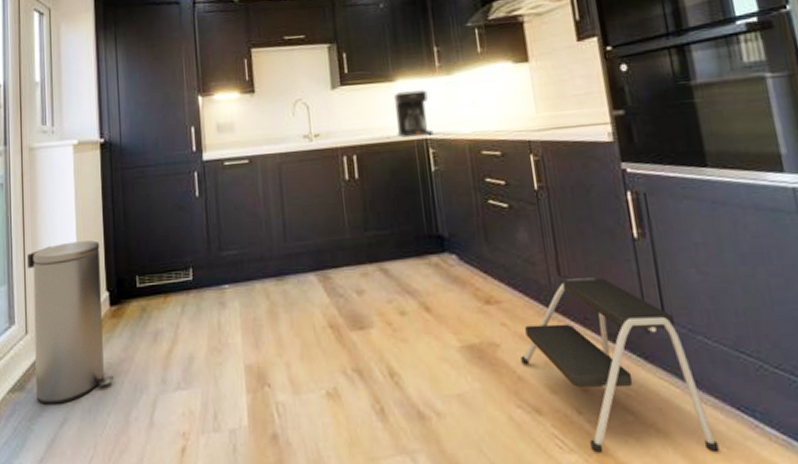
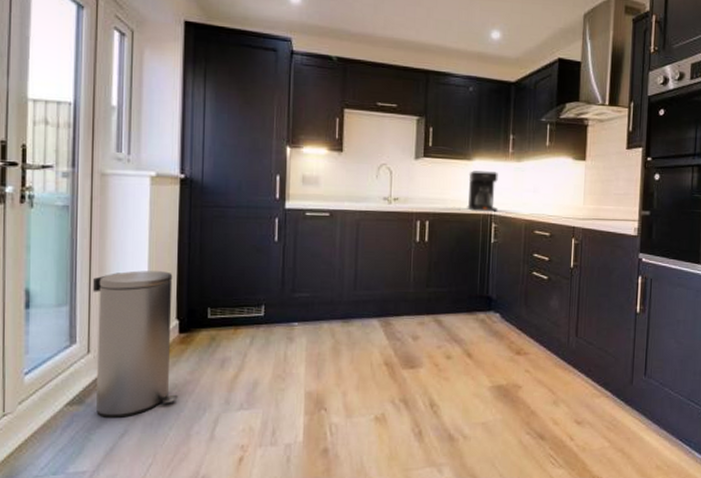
step stool: present [521,278,720,453] -> none [536,340,663,470]

